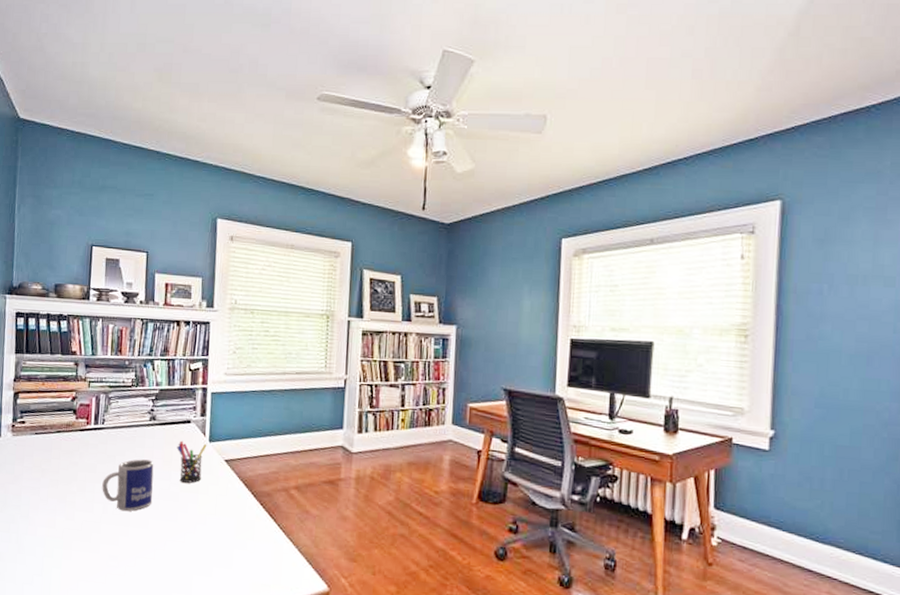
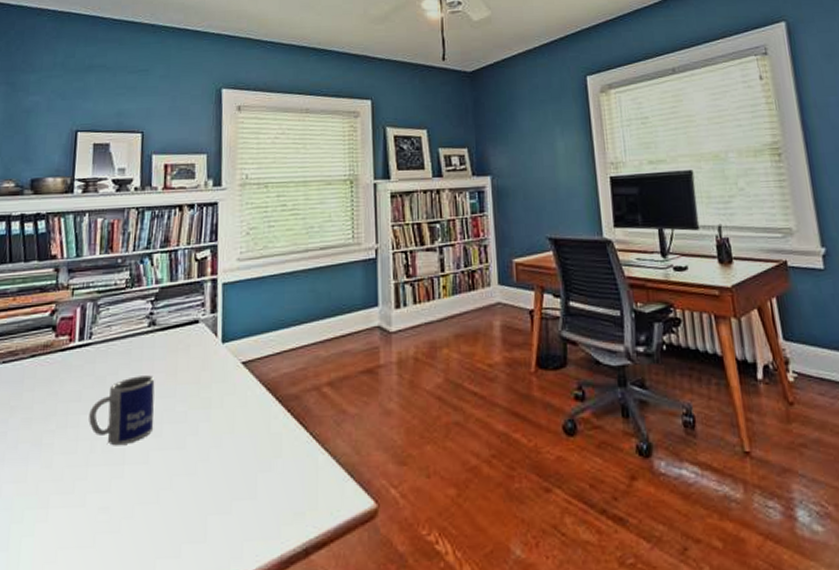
pen holder: present [177,440,207,483] -> none [183,346,220,398]

